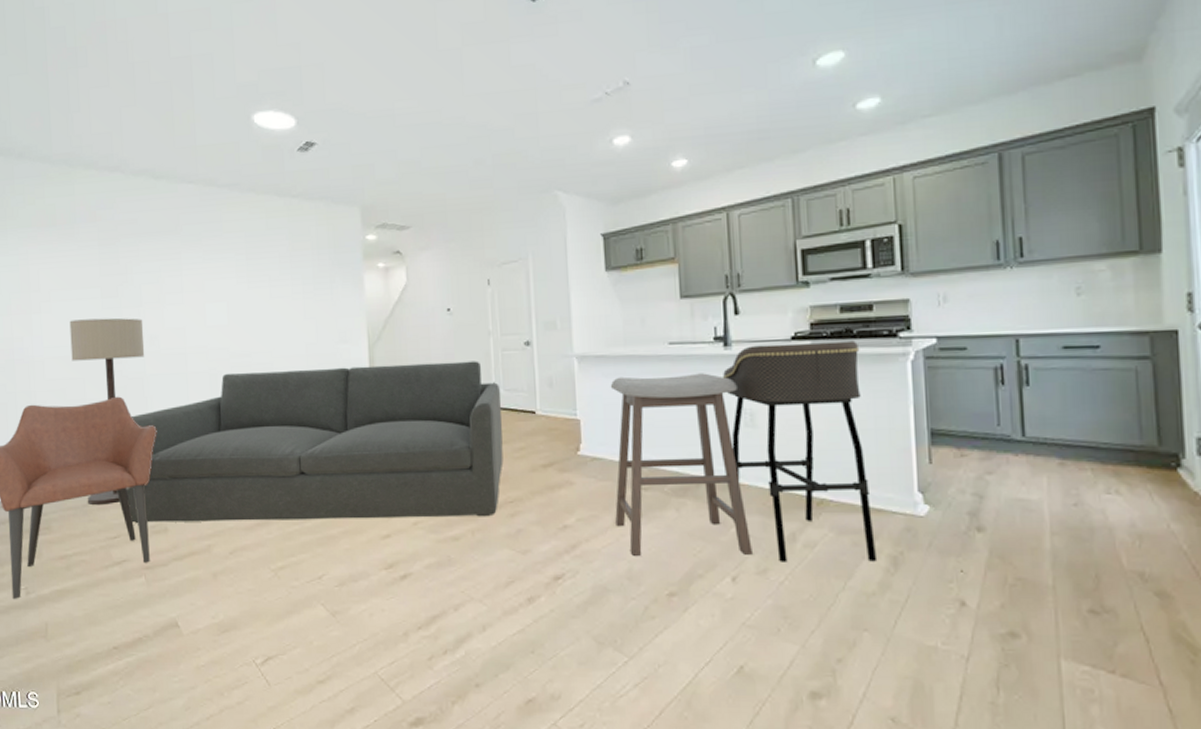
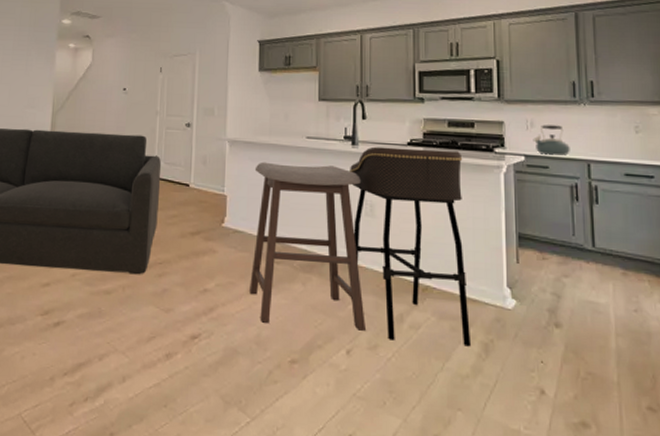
kettle: none [946,296,994,334] -> present [533,125,570,156]

